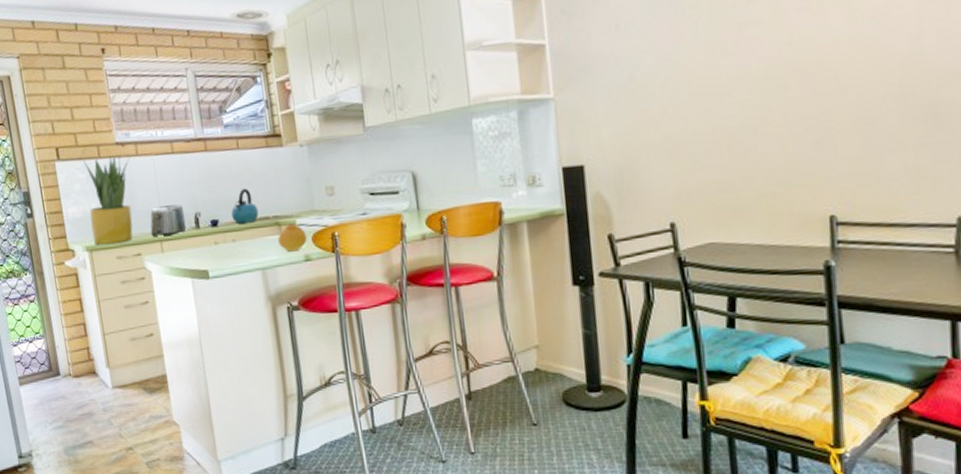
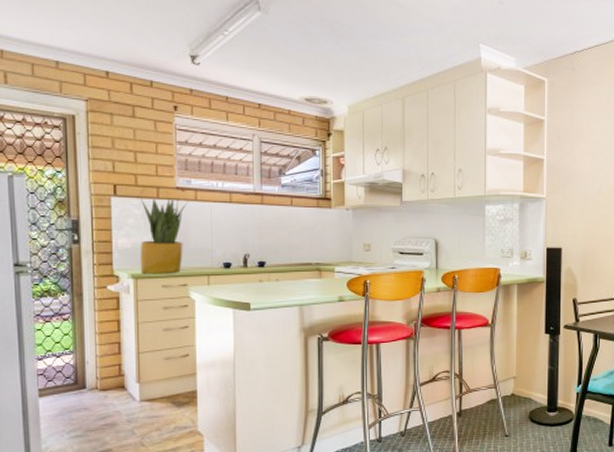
toaster: present [150,204,187,238] -> none [199,246,235,272]
kettle: present [231,188,259,225] -> none [278,238,303,268]
fruit: present [278,223,307,252] -> none [317,270,343,293]

